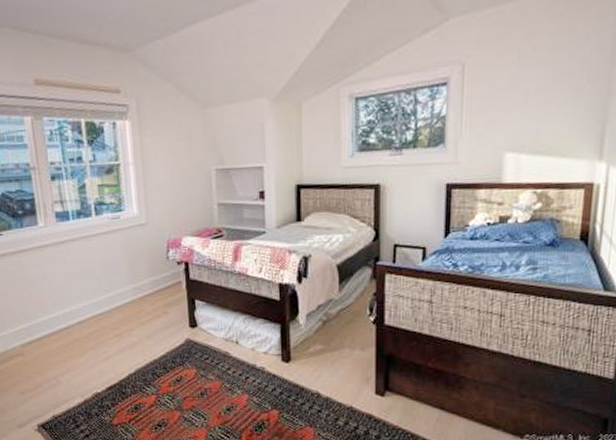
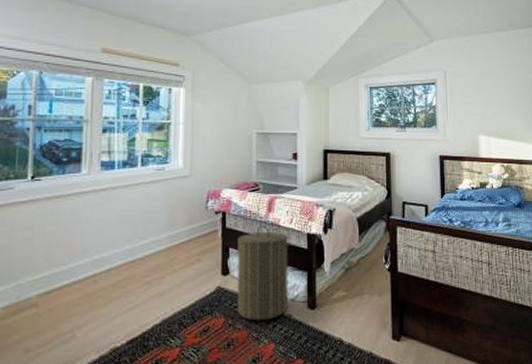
laundry hamper: none [203,275,261,373] -> present [237,225,291,321]

